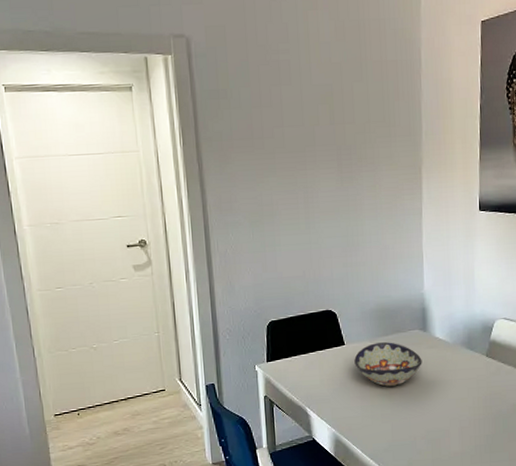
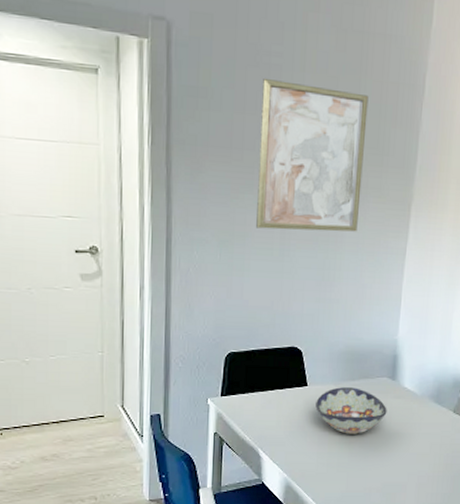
wall art: none [274,73,374,207] -> present [256,77,369,232]

